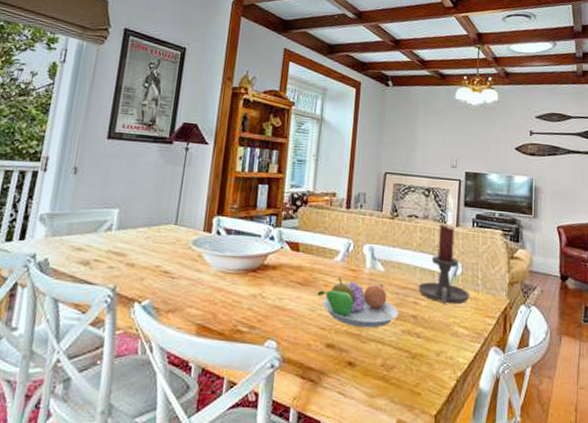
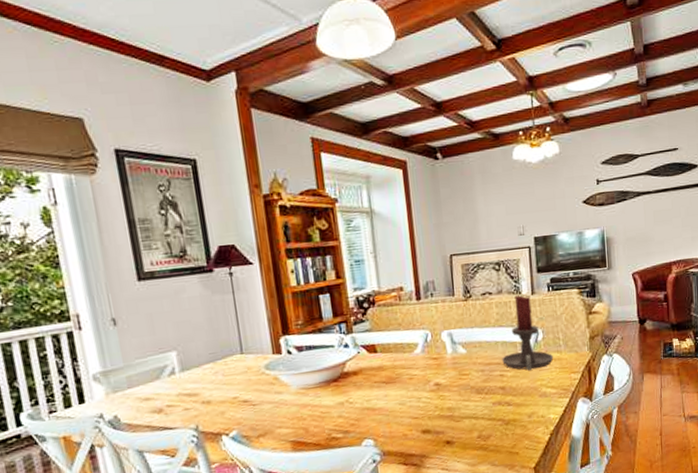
fruit bowl: present [317,276,399,328] -> none [403,365,487,410]

